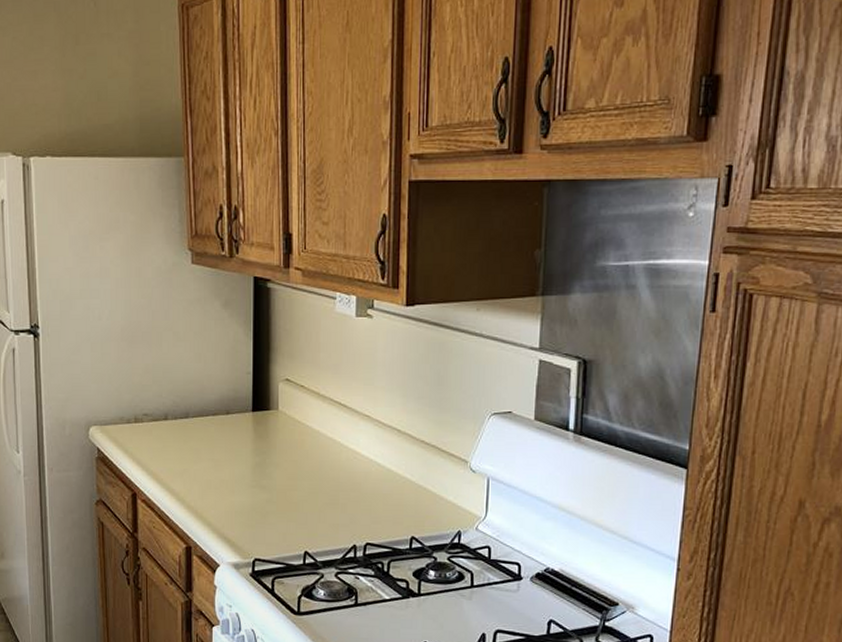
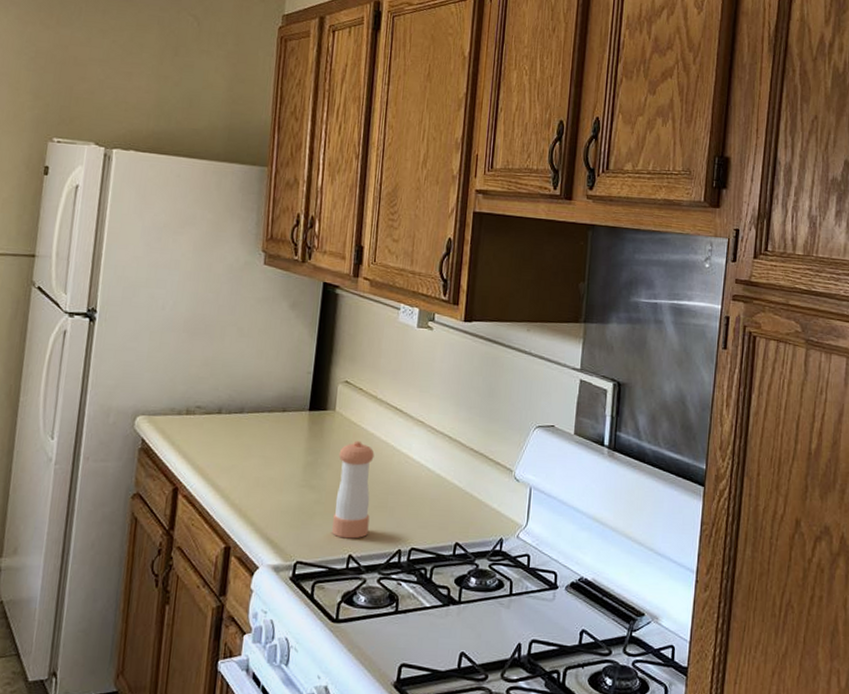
pepper shaker: none [285,439,322,536] -> present [332,440,375,539]

